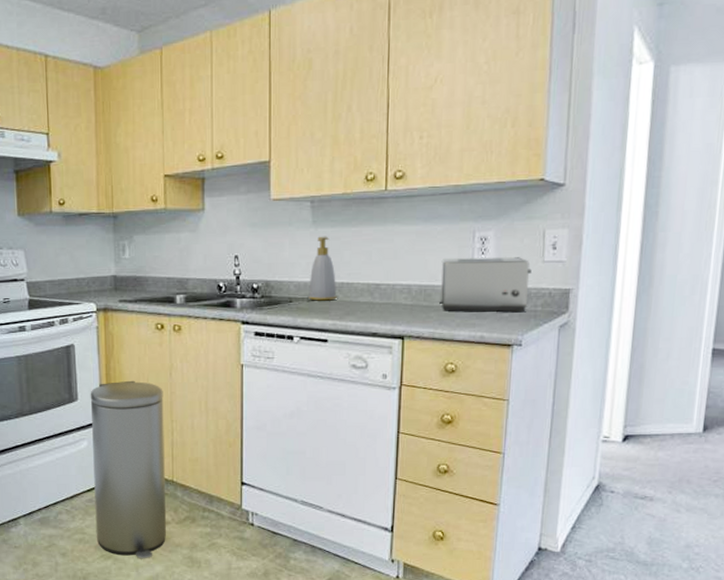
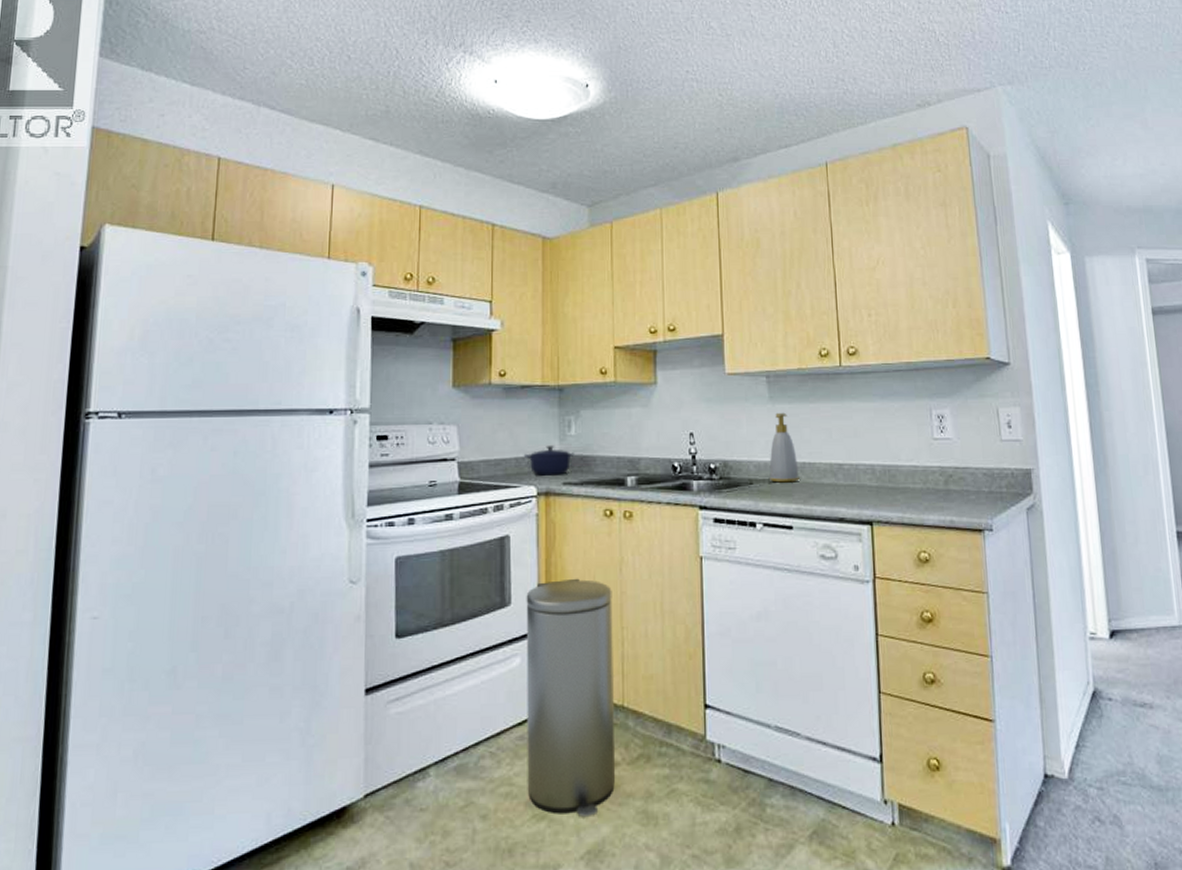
cooking pot: none [83,267,129,295] -> present [523,444,575,477]
toaster: present [439,257,532,313] -> none [902,436,992,495]

